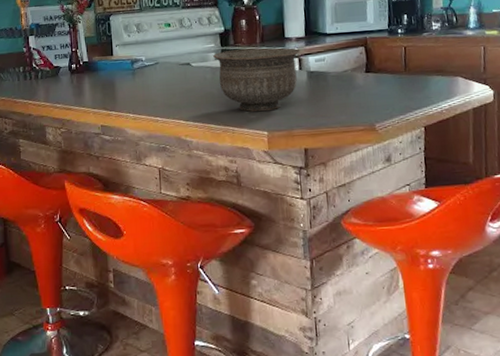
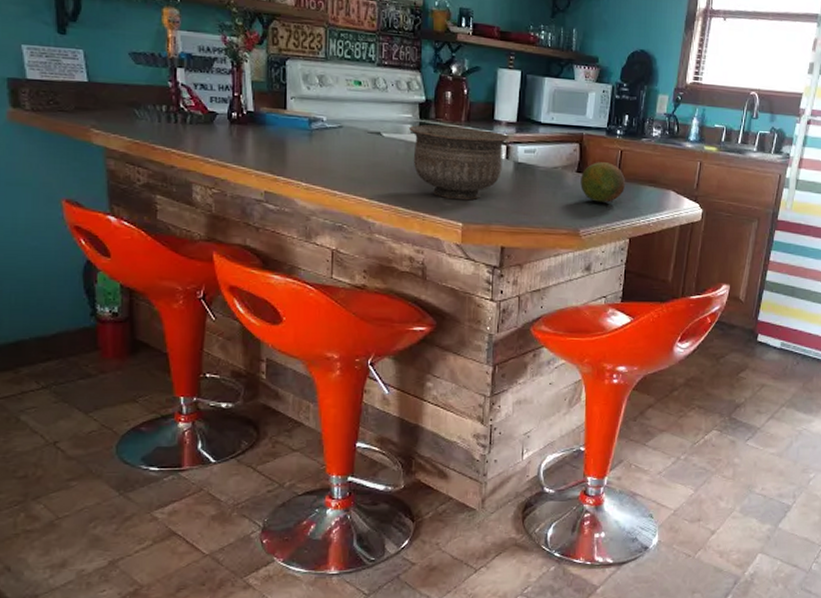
fruit: none [370,59,414,97] -> present [580,162,626,202]

